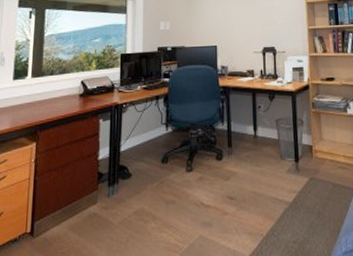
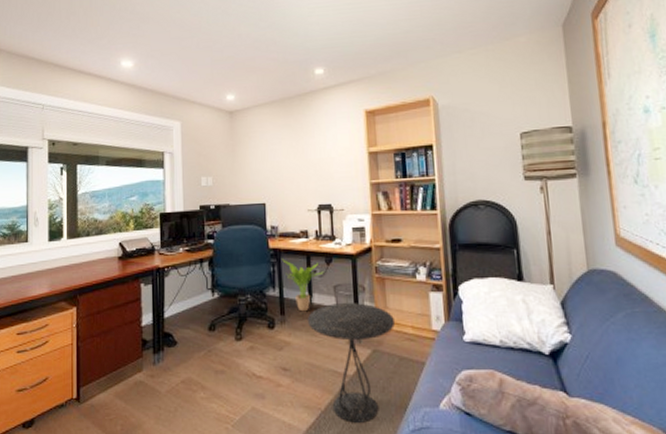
potted plant: none [230,95,267,144] -> present [282,258,323,312]
side table: none [253,135,330,247] -> present [308,303,396,423]

